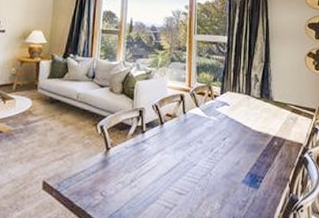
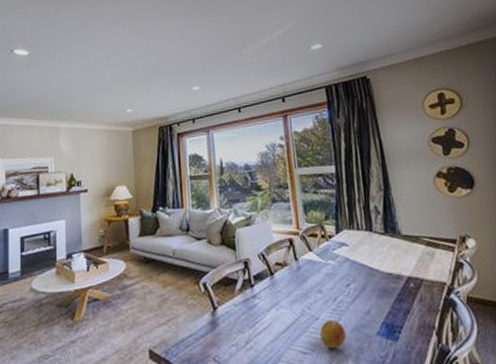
fruit: none [196,167,217,192] -> present [320,319,346,349]

